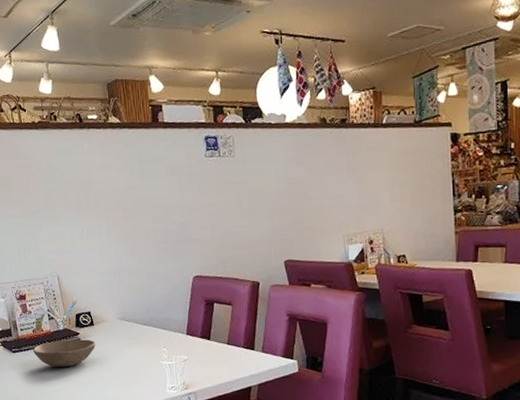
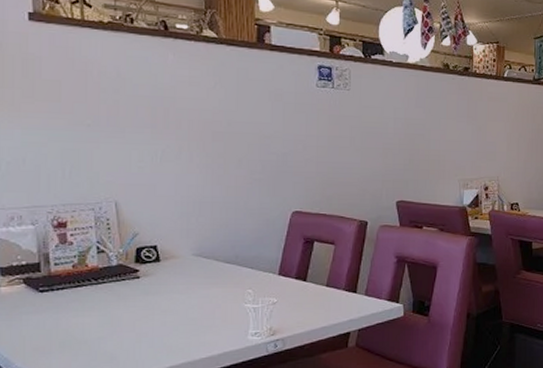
soup bowl: present [32,339,96,368] -> none [69,277,161,311]

